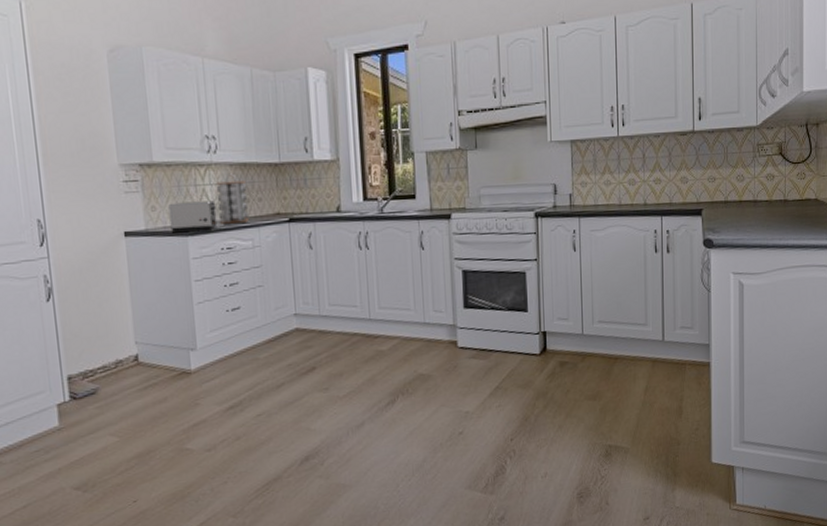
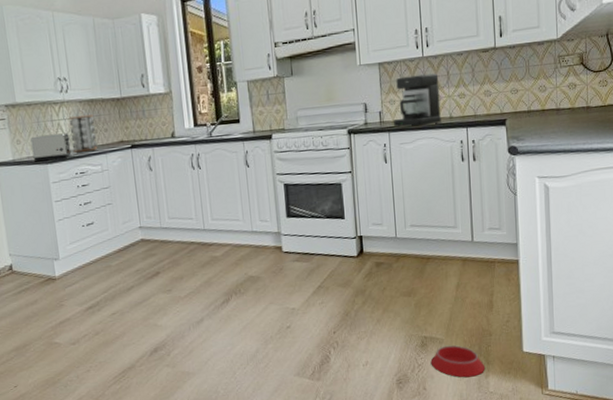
coffee maker: none [583,155,635,212] -> present [393,73,441,127]
pet bowl: none [614,455,672,491] -> present [430,345,485,378]

